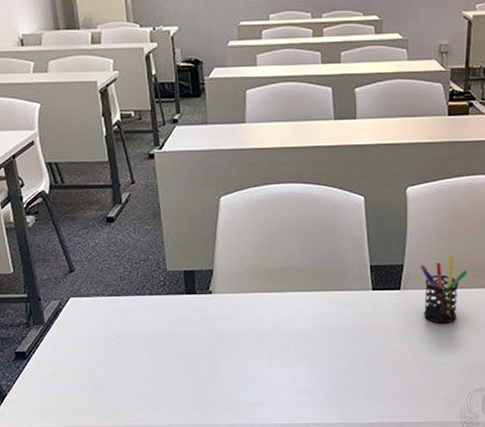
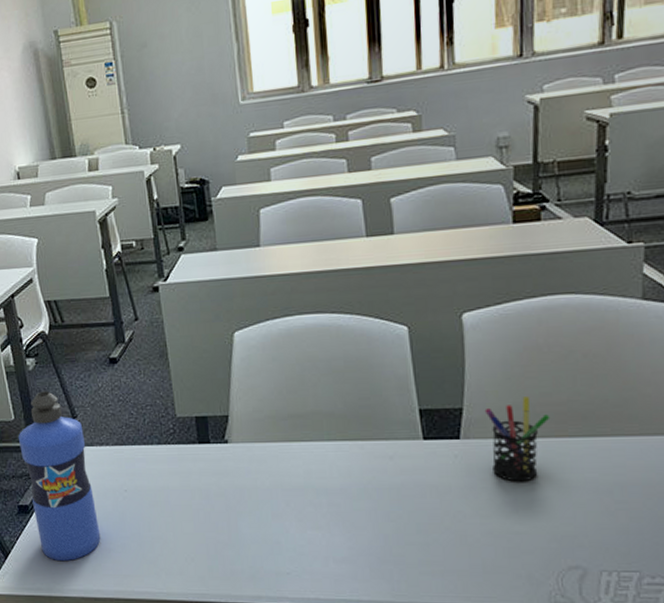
water bottle: none [16,246,95,401] -> present [18,391,101,561]

